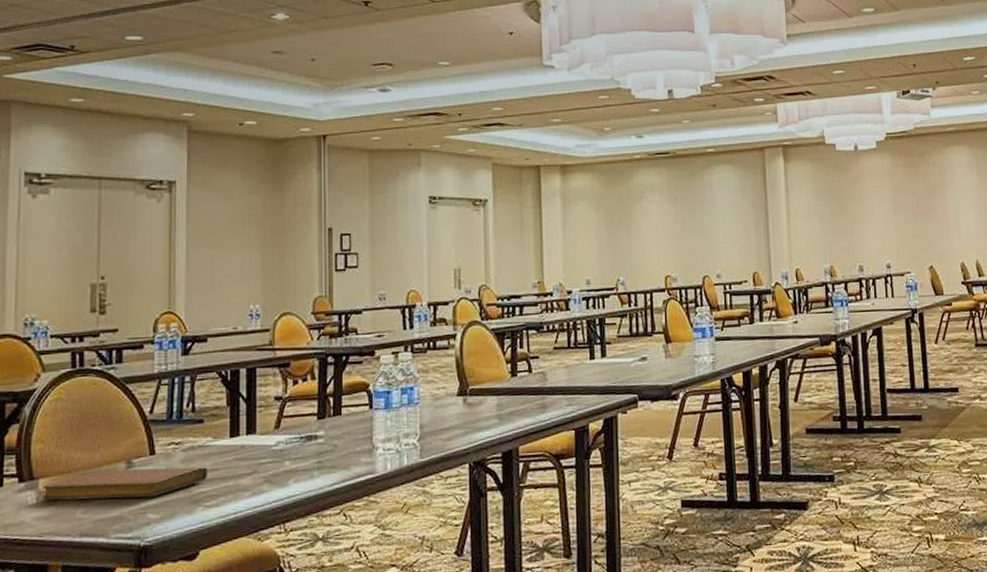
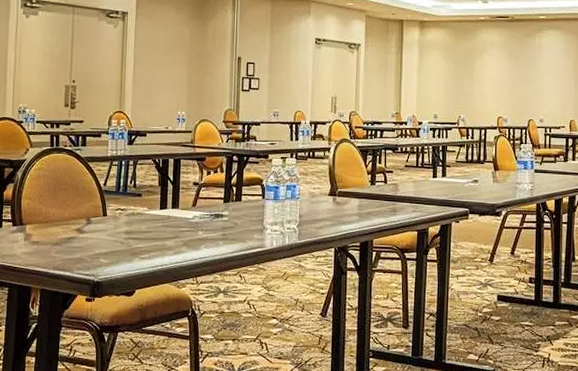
notebook: present [43,466,207,501] -> none [28,224,143,247]

